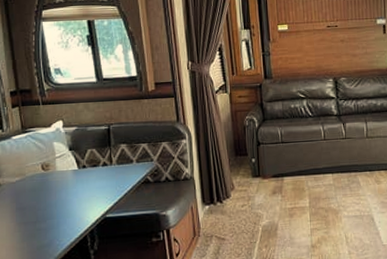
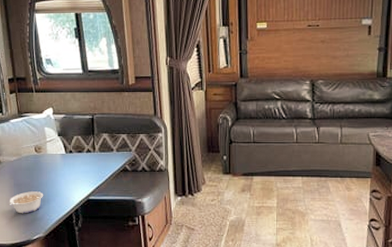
legume: none [8,214,53,242] -> present [8,191,44,214]

